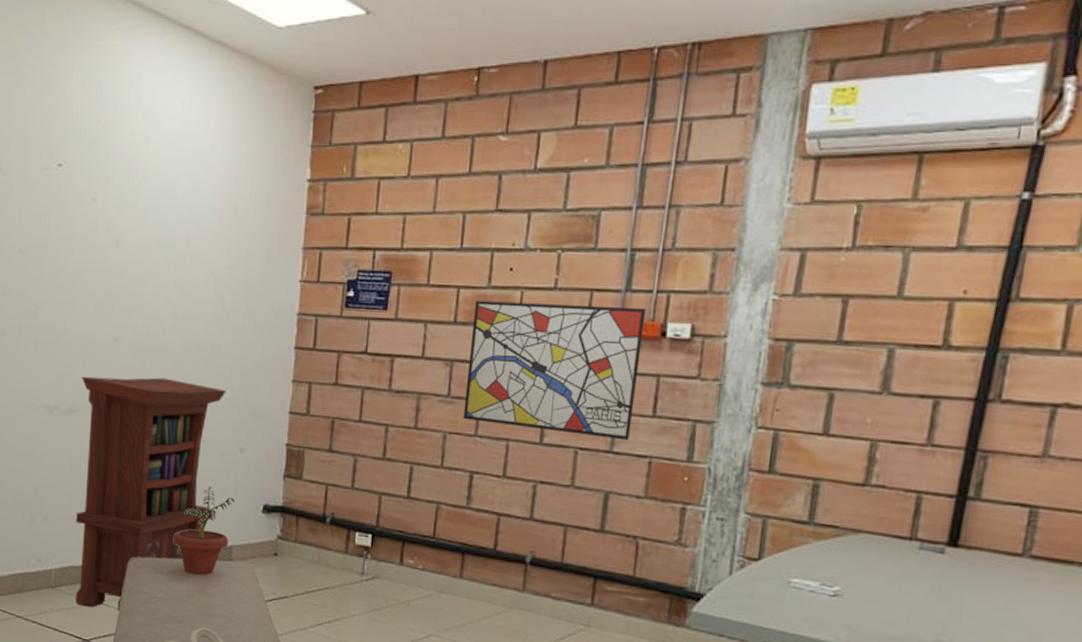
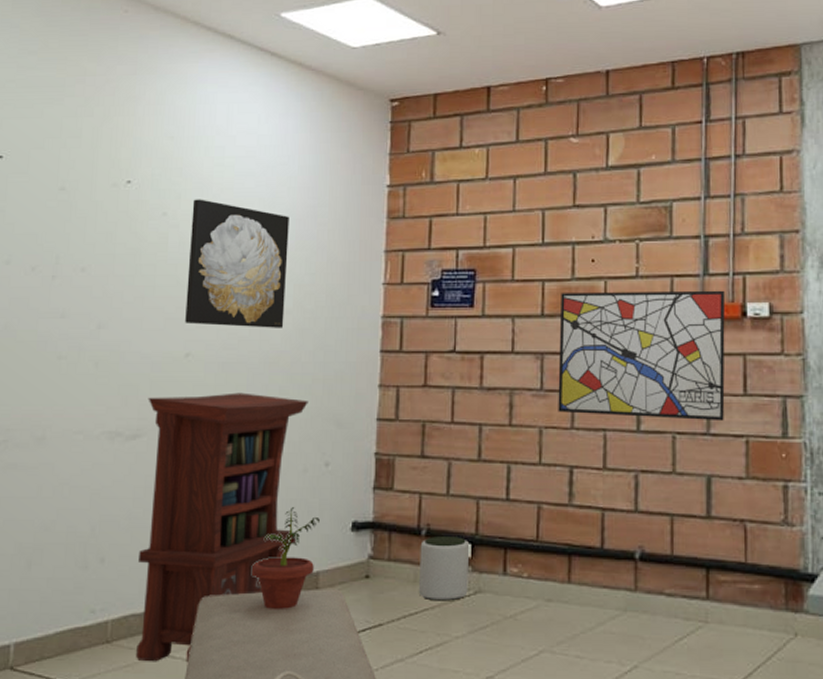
wall art: none [114,185,211,319] -> present [185,199,289,328]
plant pot: none [322,524,371,583] -> present [419,537,470,601]

